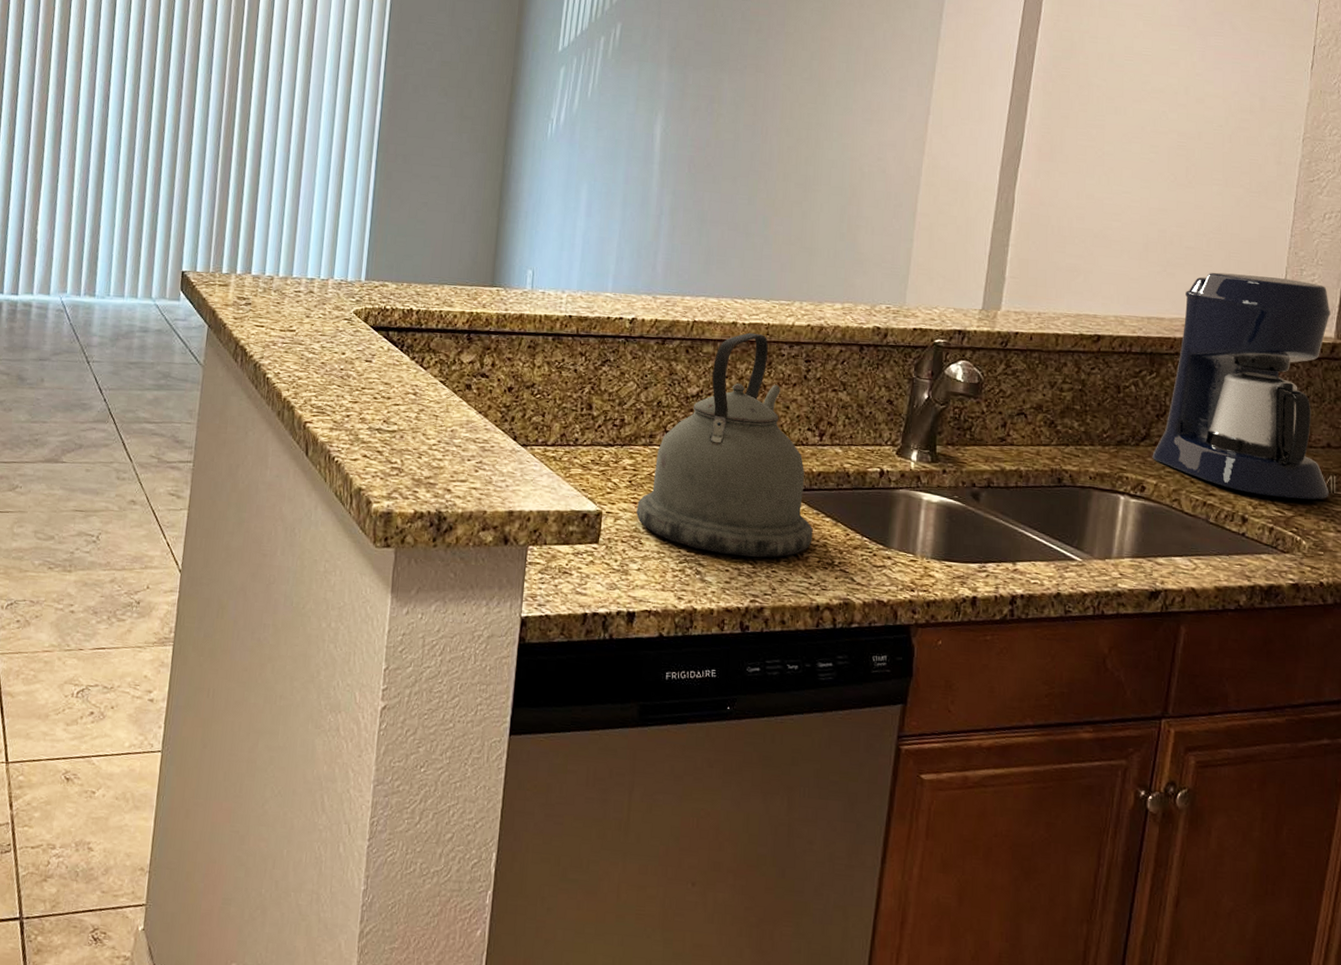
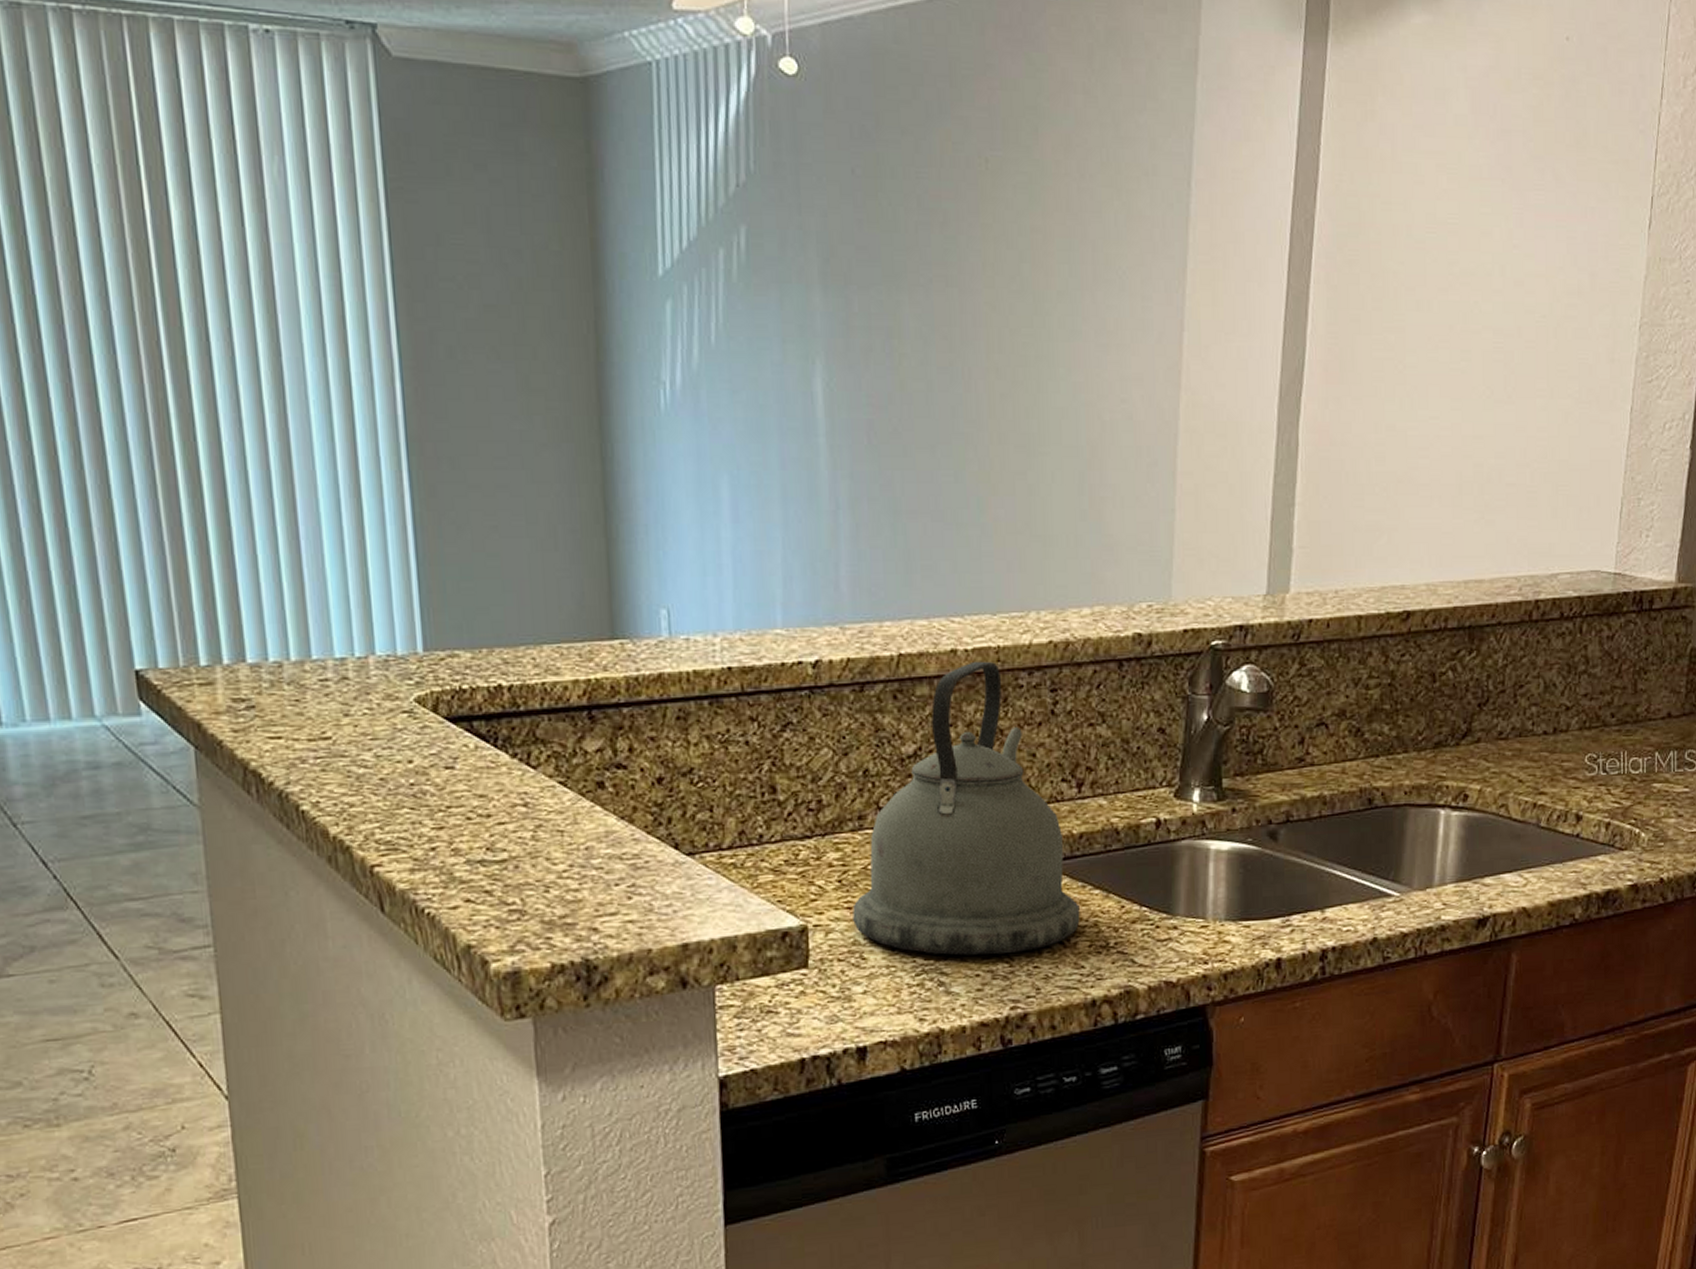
coffee maker: present [1152,272,1331,500] -> none [1475,513,1671,786]

